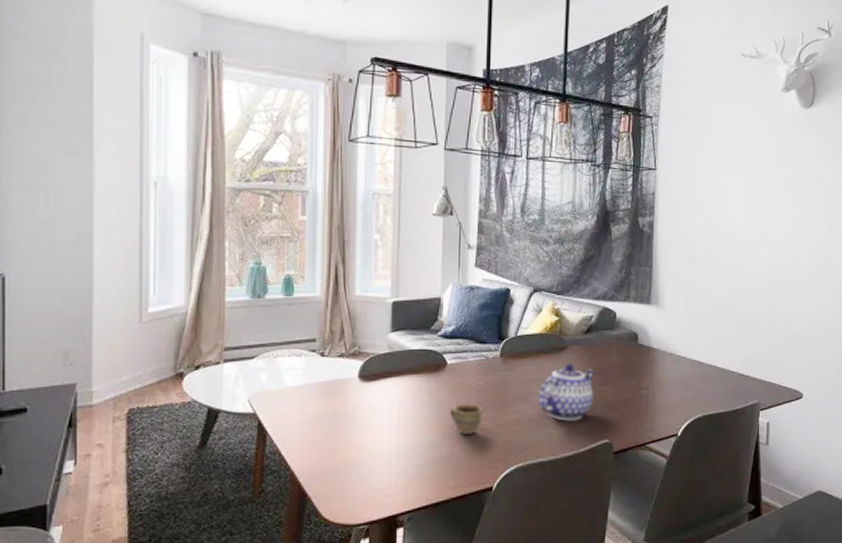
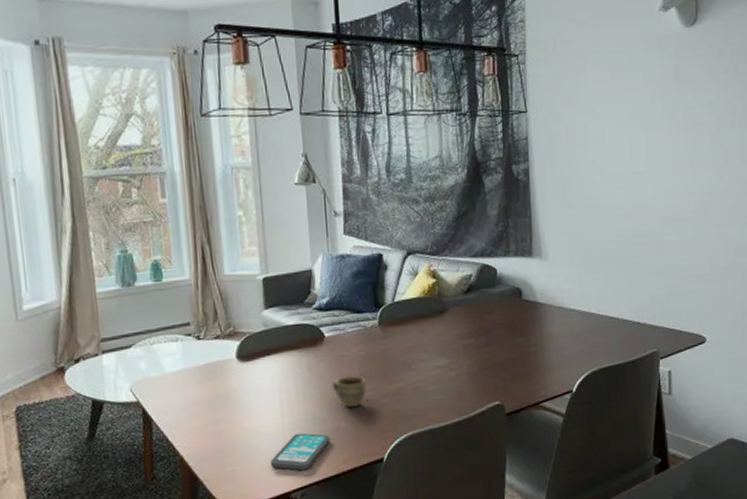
smartphone: none [382,456,442,494] -> present [271,433,330,471]
teapot: present [538,363,594,421] -> none [422,325,480,386]

